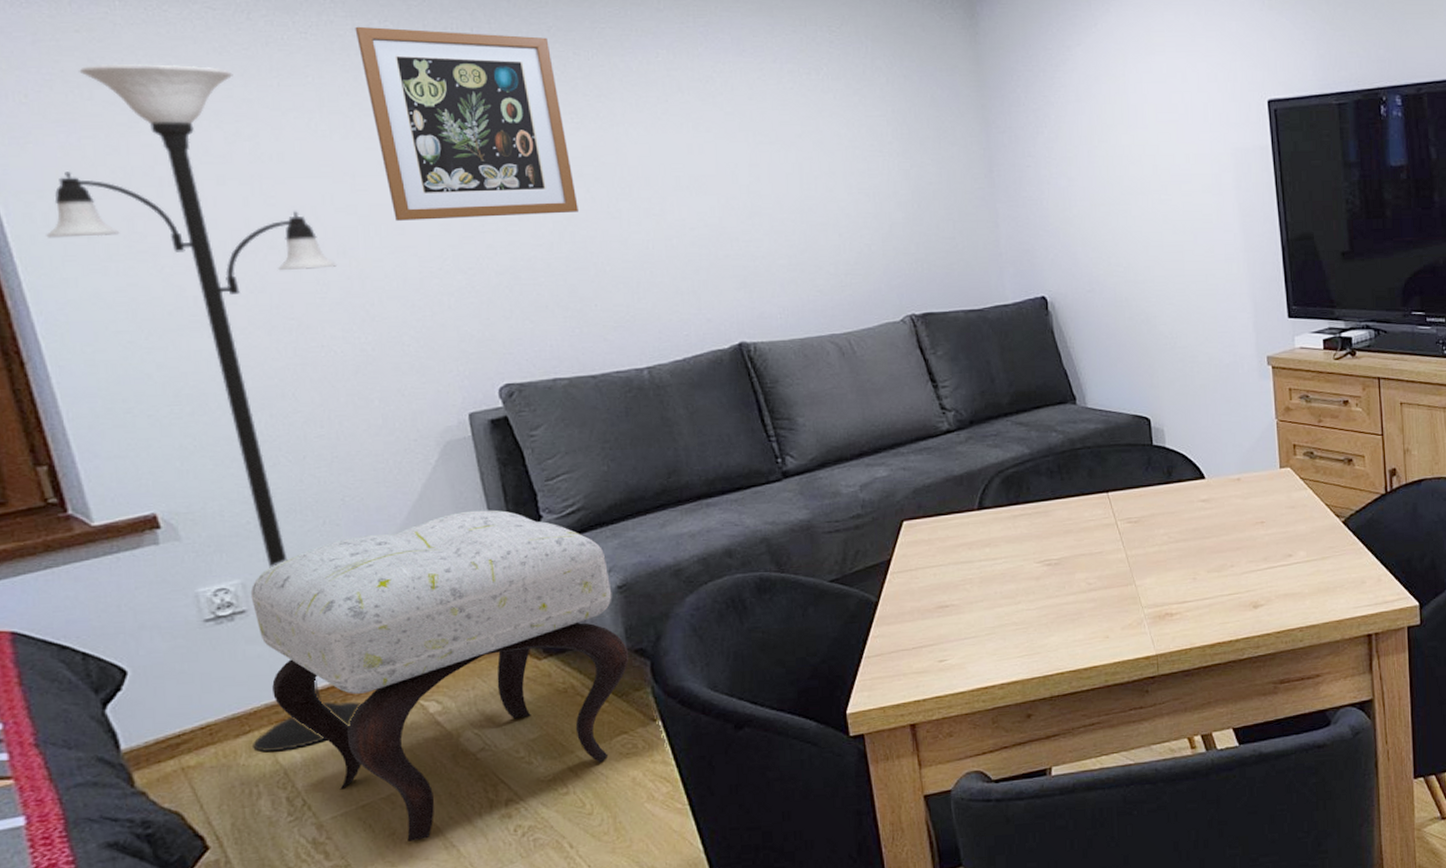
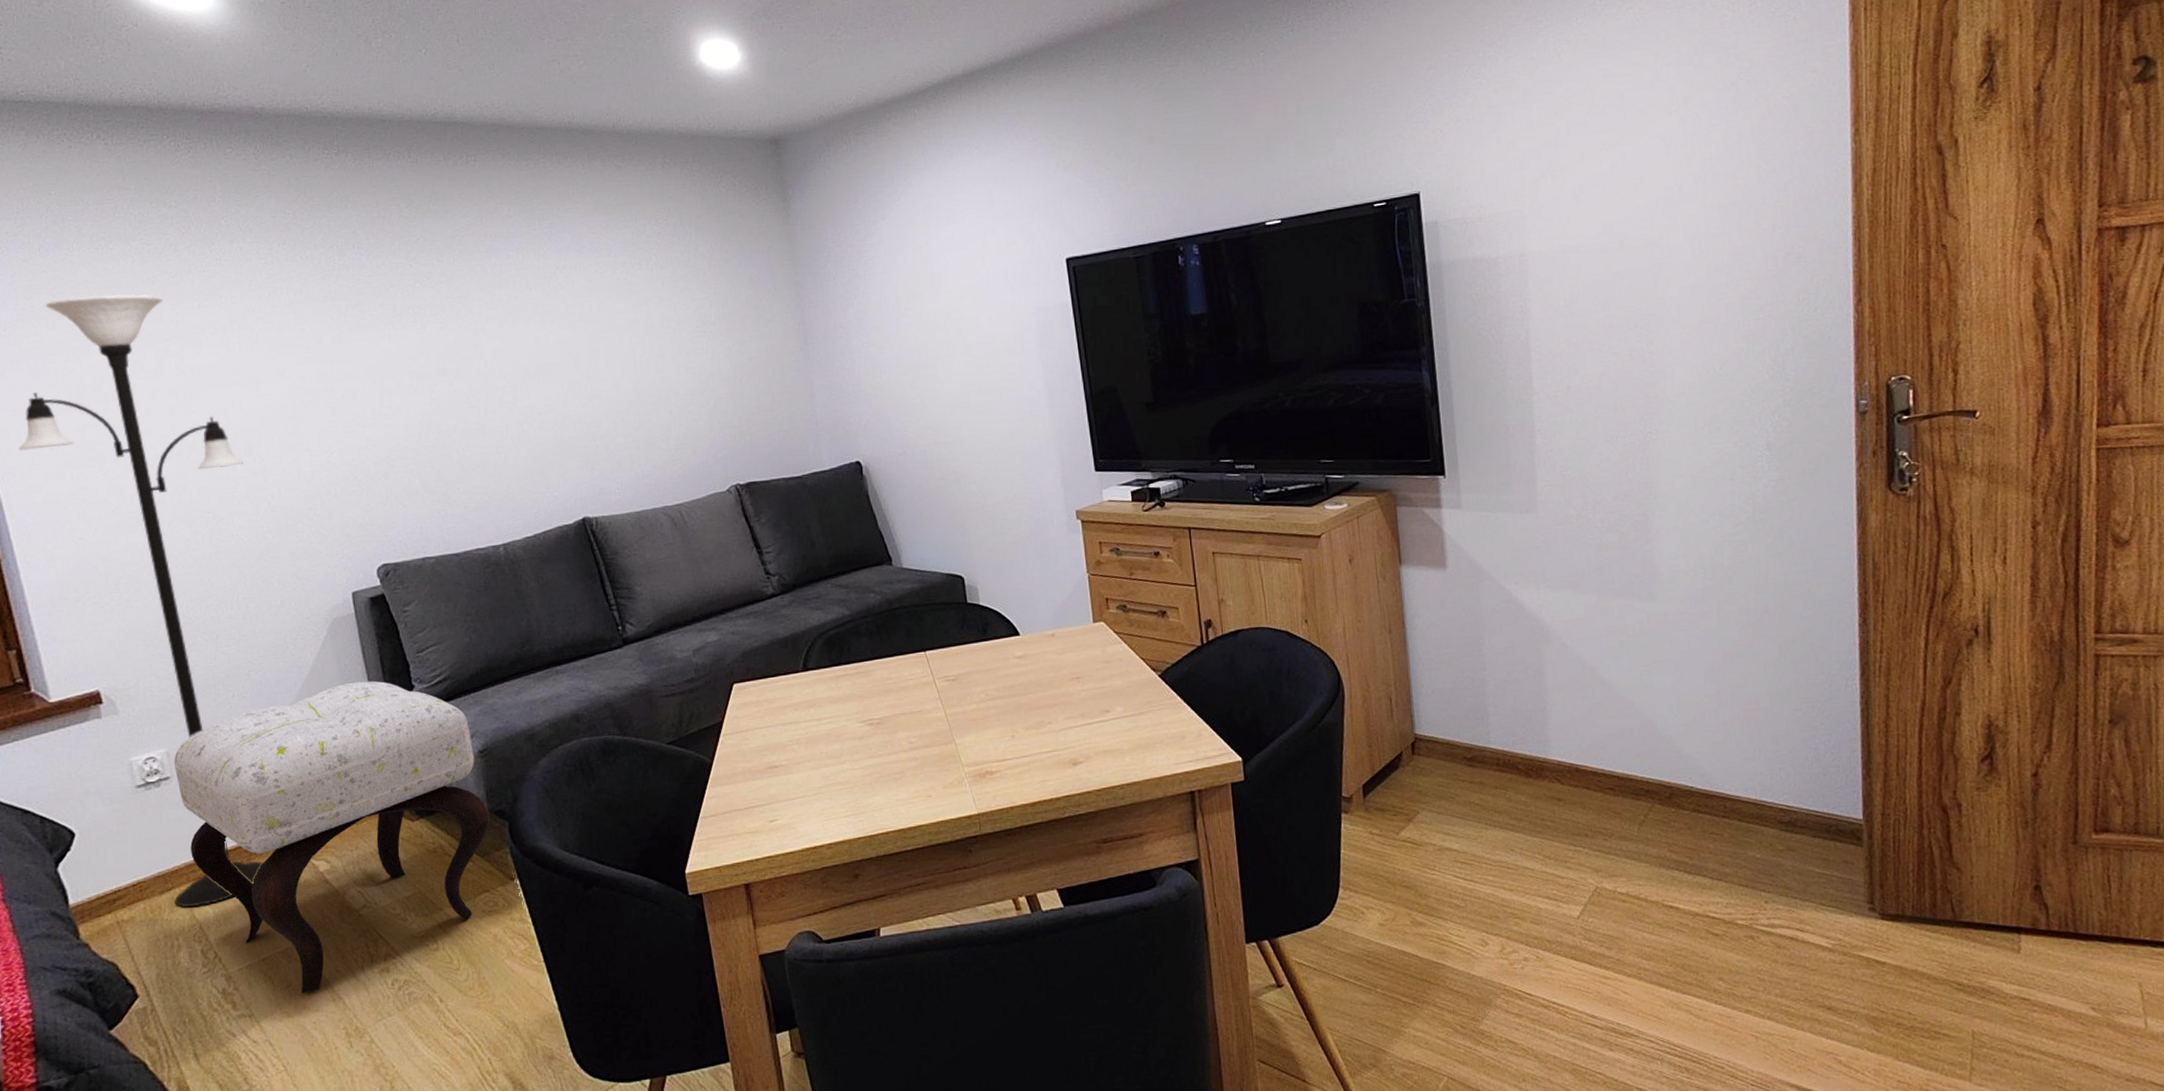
wall art: present [355,26,578,221] -> none [259,248,443,420]

